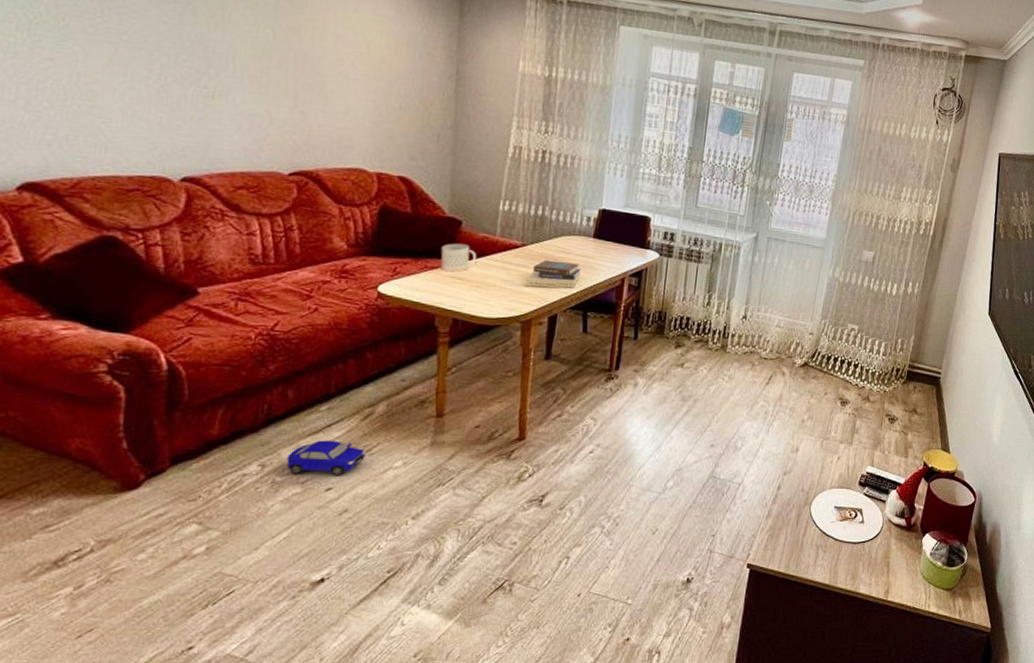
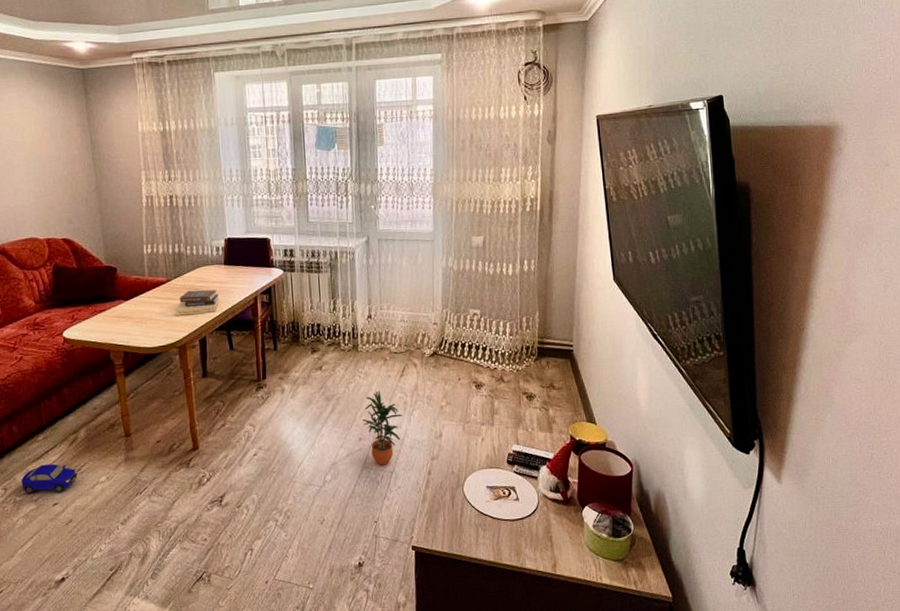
mug: present [440,243,477,272] -> none [104,287,134,313]
potted plant: none [717,396,763,476] -> present [362,390,404,466]

